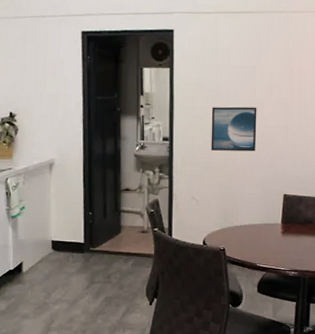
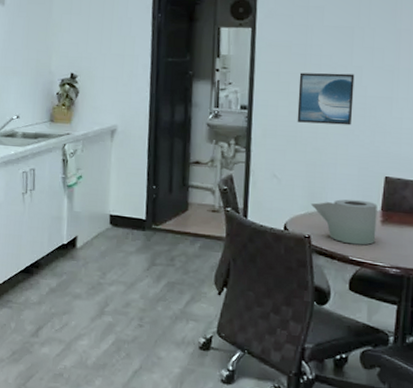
toilet paper roll: none [224,215,278,254] -> present [310,199,377,245]

